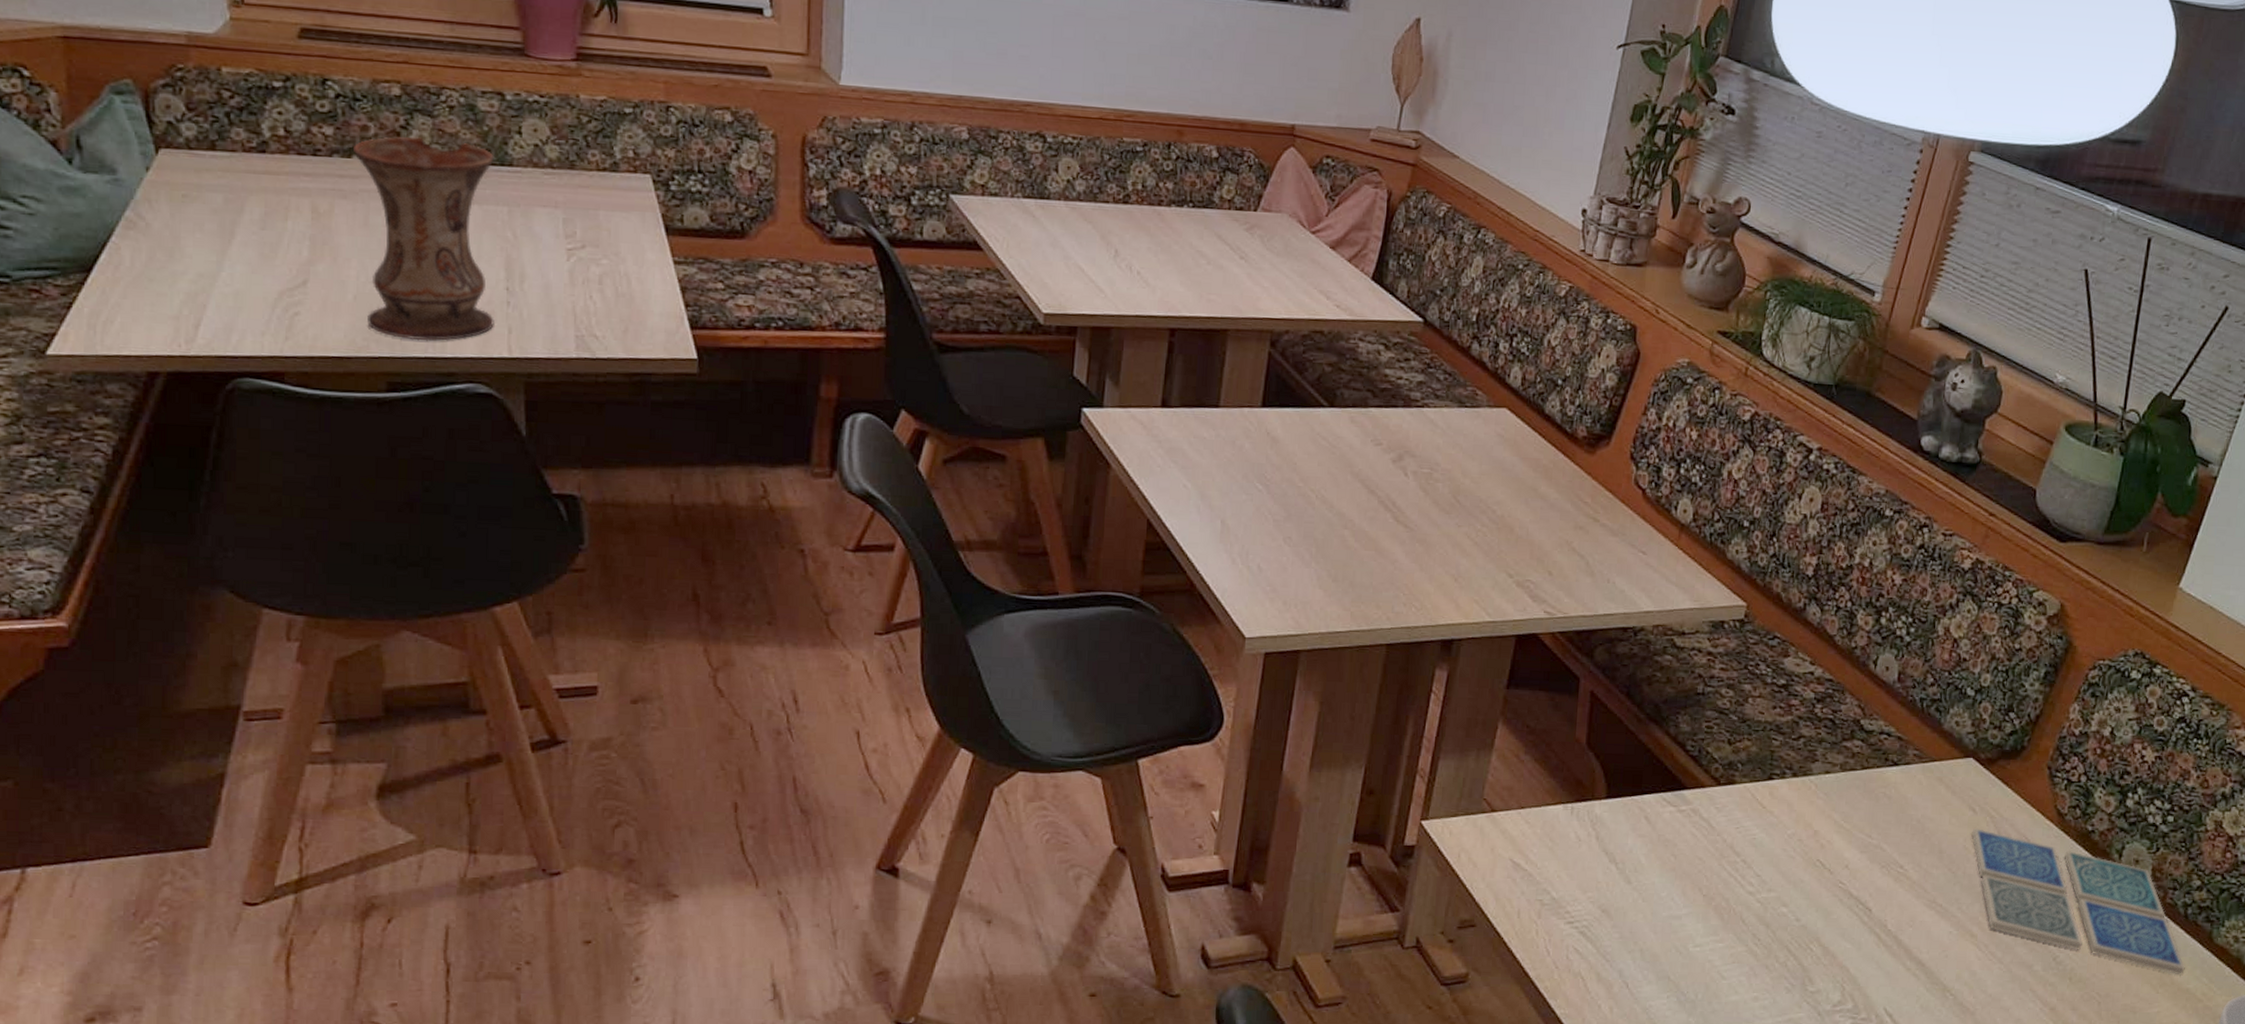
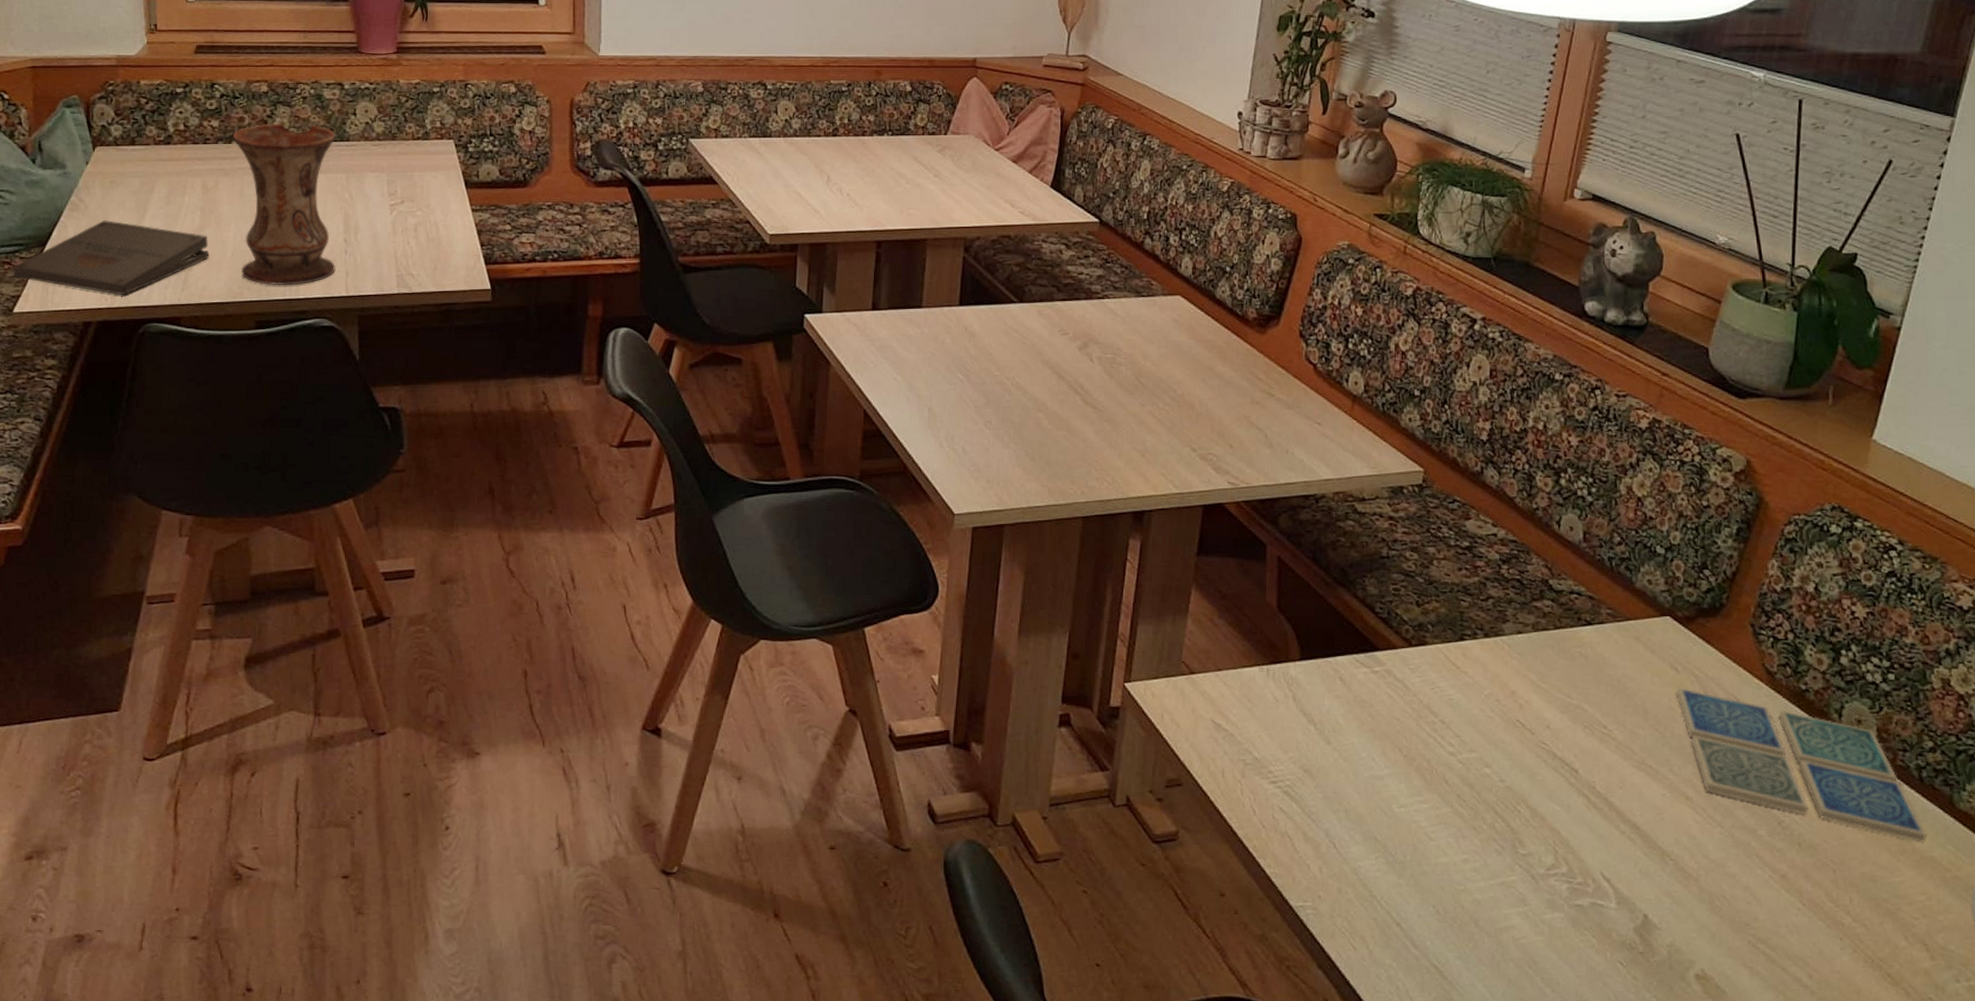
pizza box: none [44,244,323,342] -> present [13,220,210,296]

